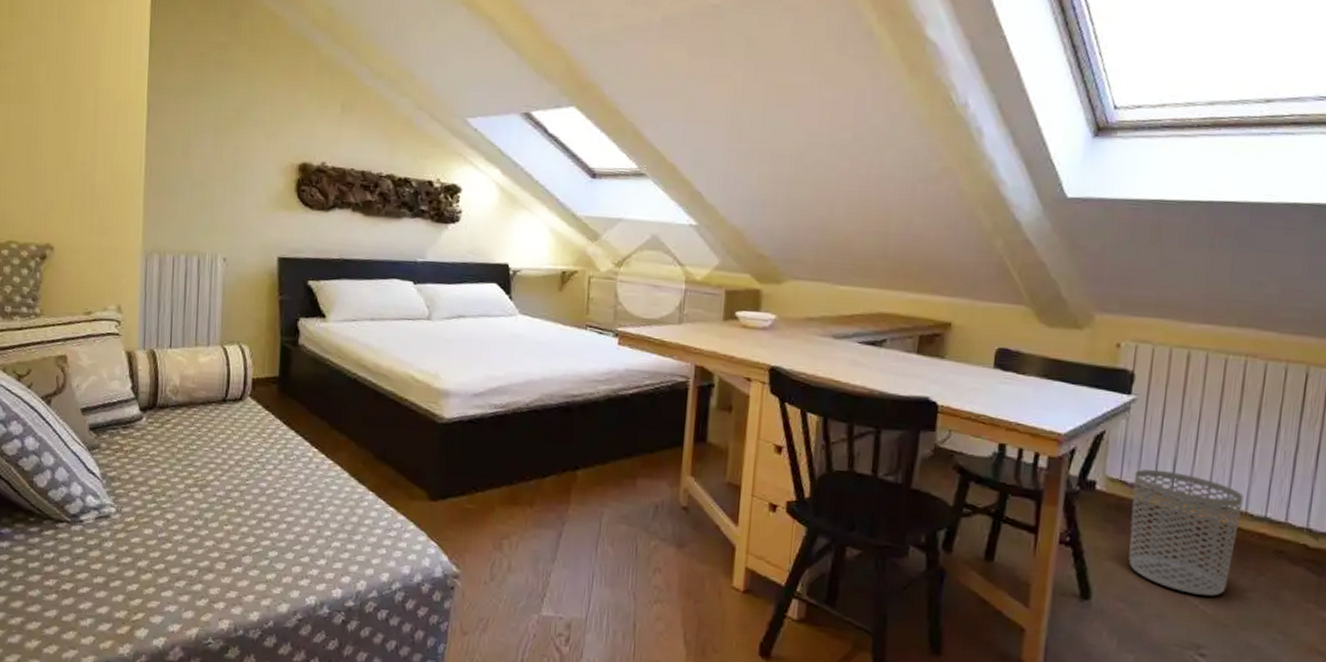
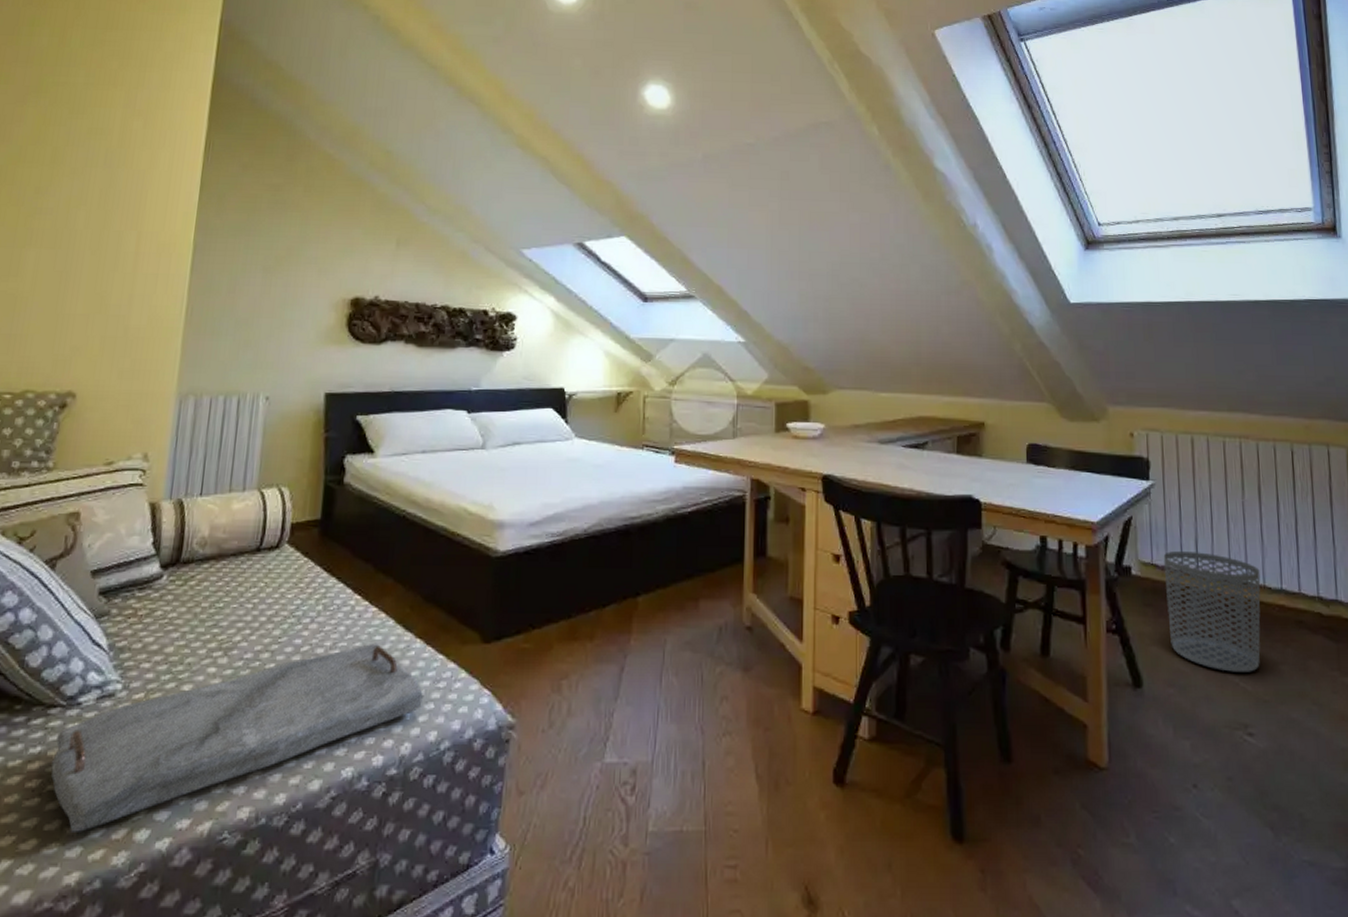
serving tray: none [63,491,377,625] -> present [51,642,424,832]

